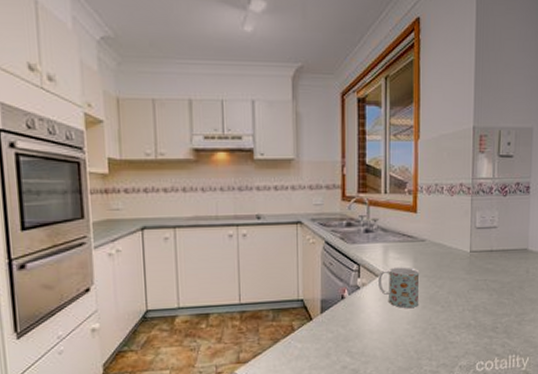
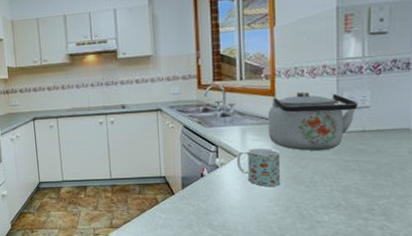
kettle: none [410,209,487,271] -> present [268,91,357,151]

